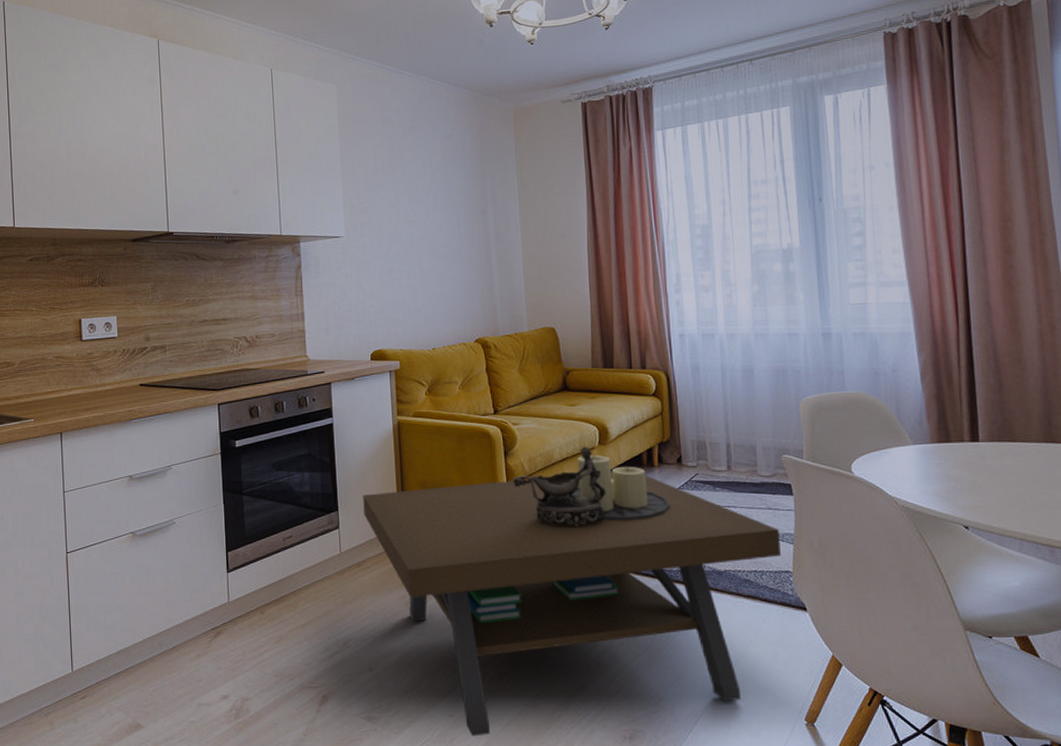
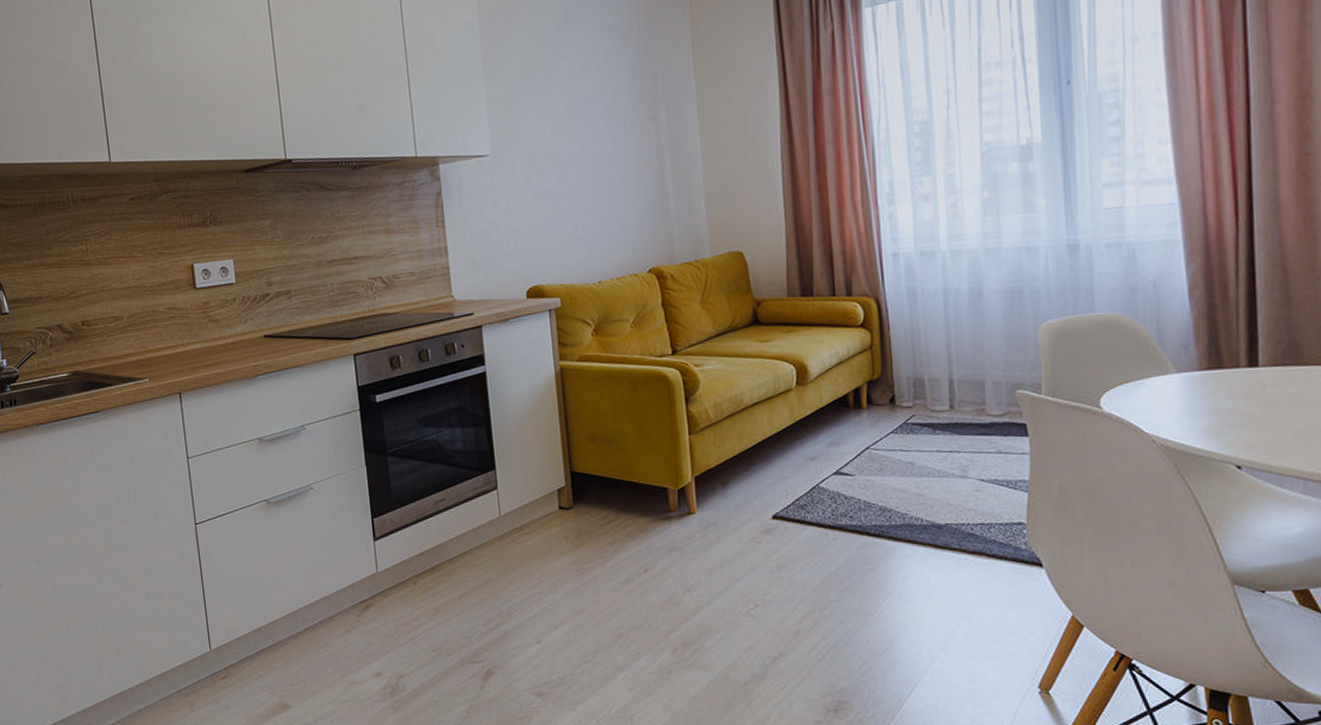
coffee table: present [363,455,781,736] -> none [523,397,1013,711]
decorative bowl: present [512,446,606,526] -> none [695,387,805,479]

